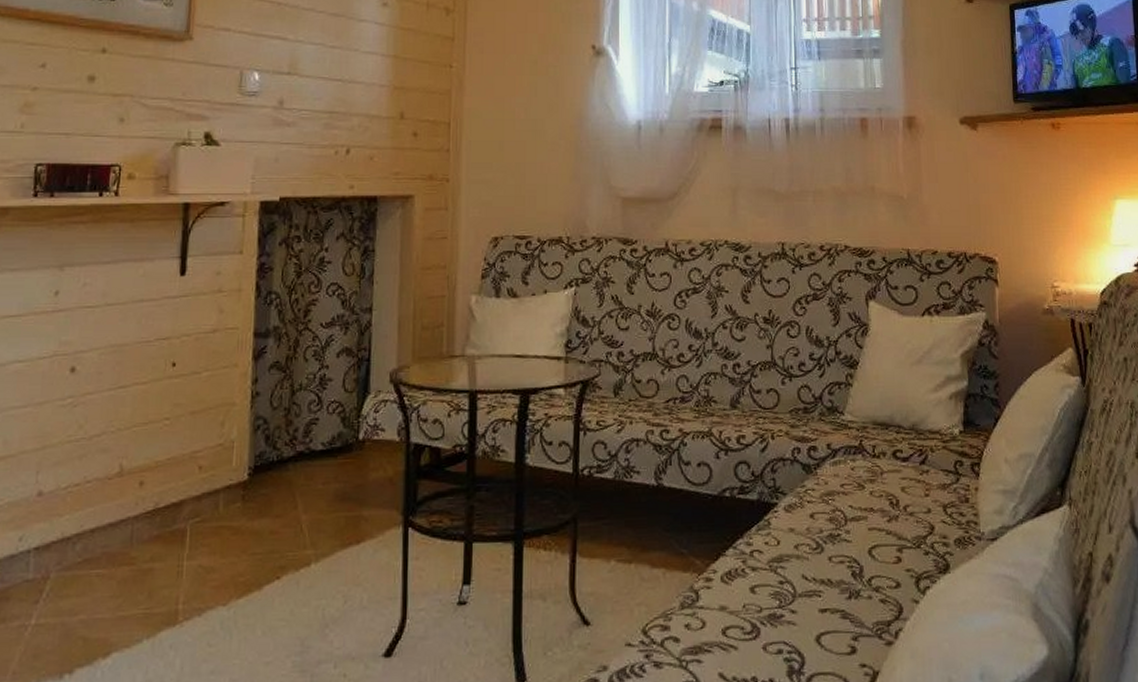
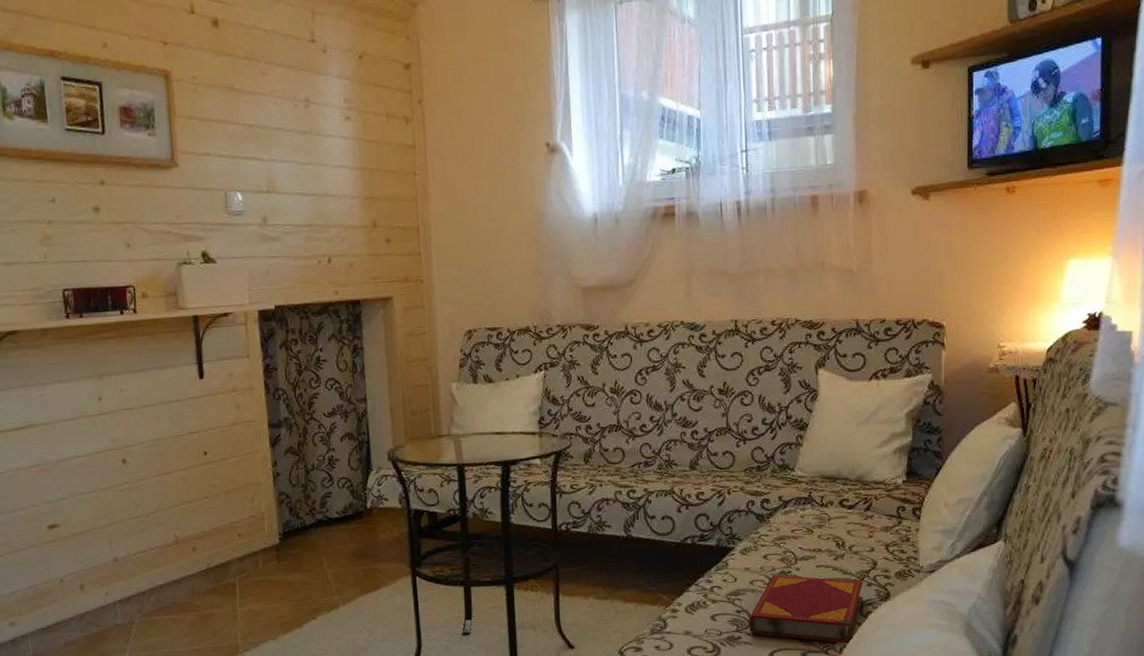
hardback book: none [792,537,920,626] -> present [748,574,863,644]

